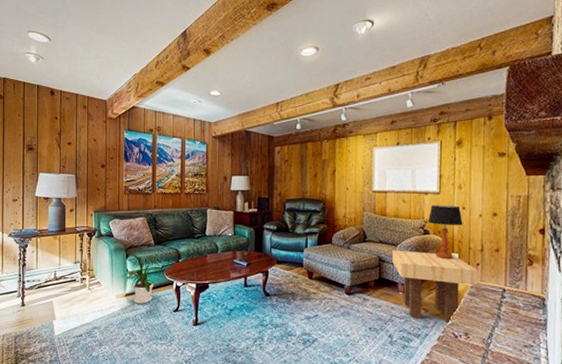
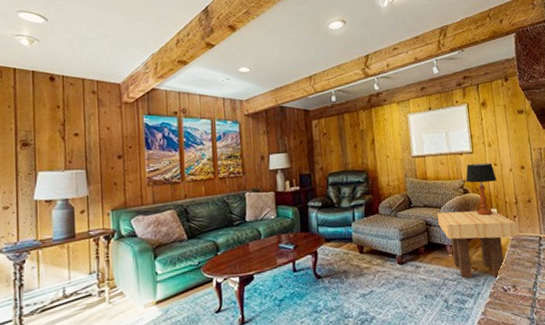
house plant: present [120,254,163,304] -> none [148,251,199,311]

